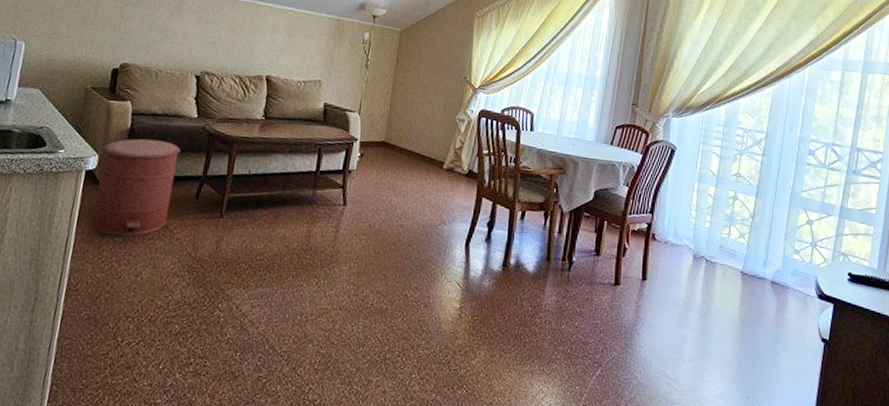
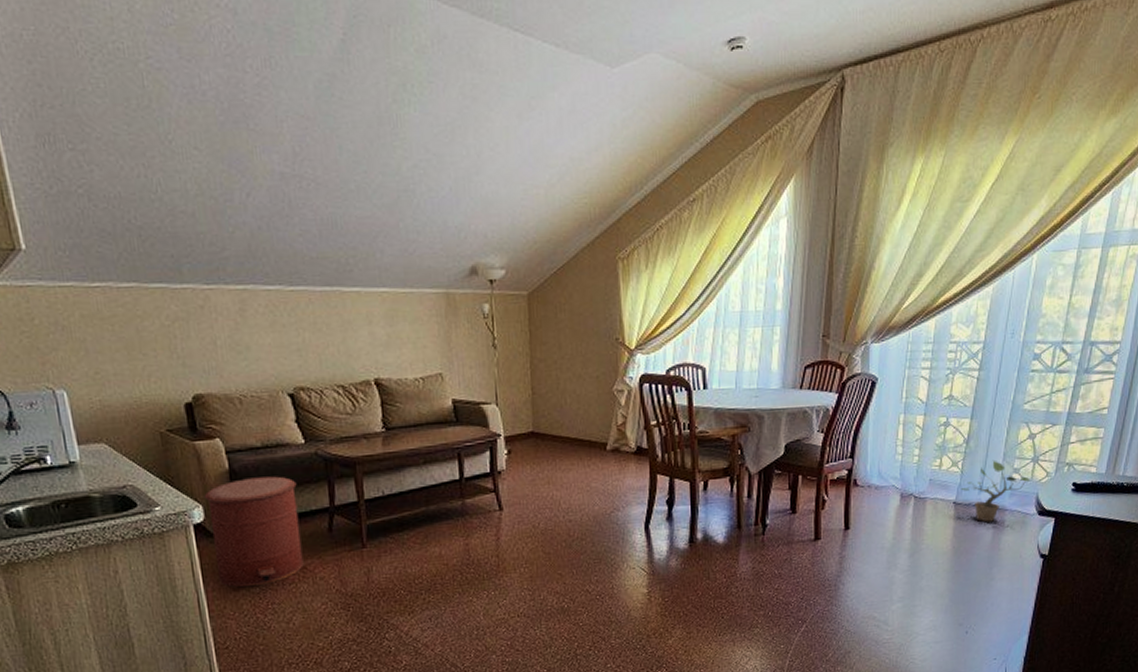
potted plant: none [748,238,809,297] -> present [961,460,1030,522]

